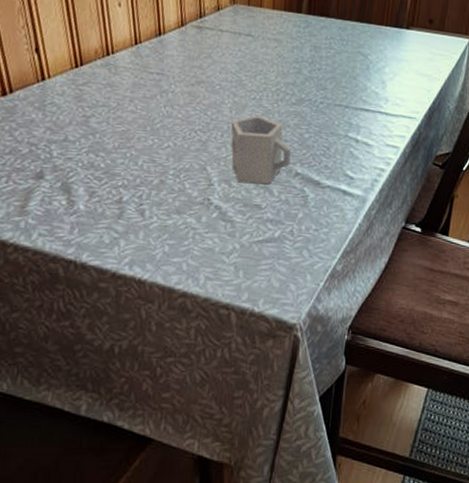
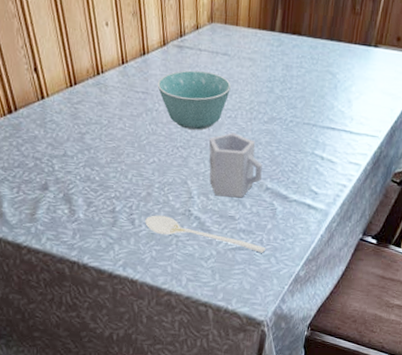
stirrer: none [157,205,297,246] -> present [145,215,266,253]
bowl: none [173,51,255,112] -> present [157,70,231,130]

